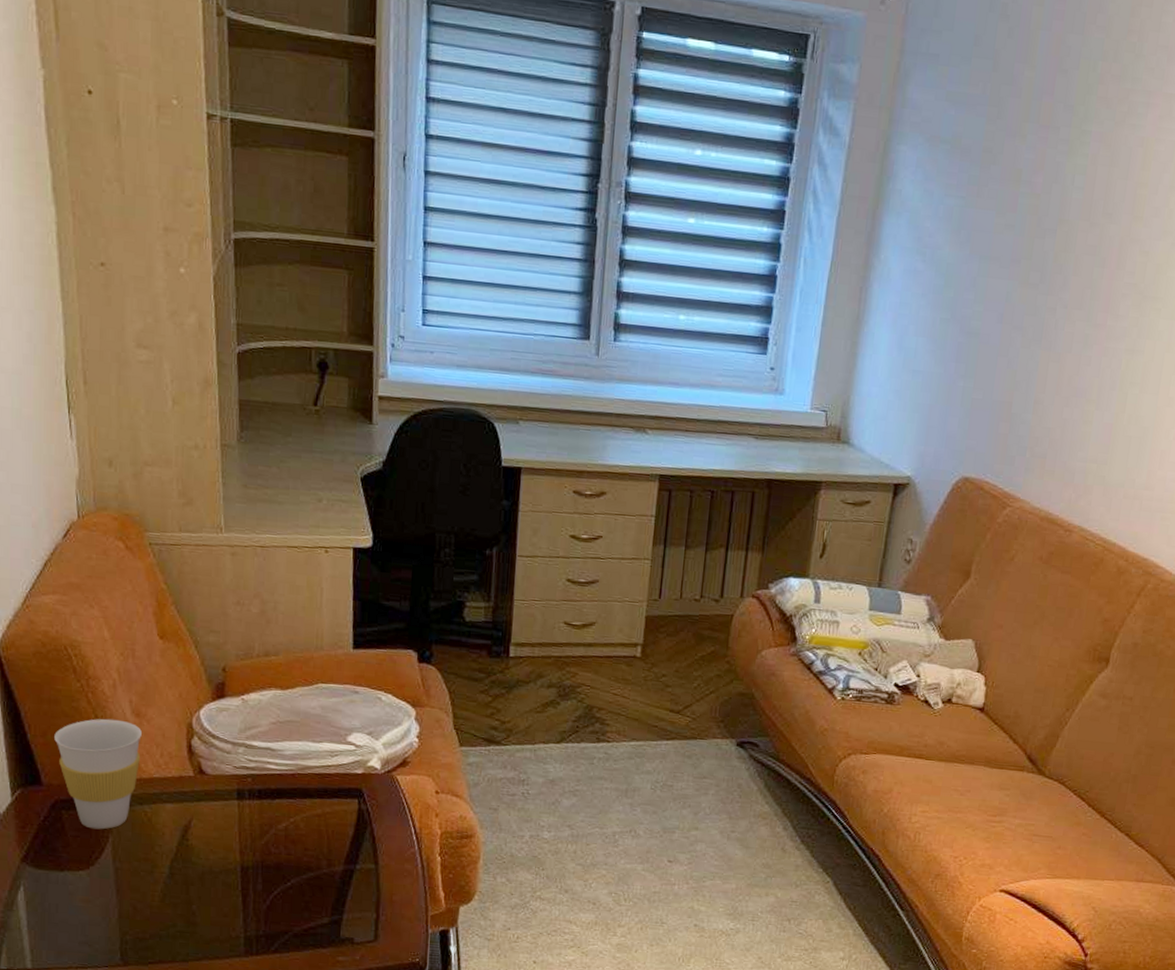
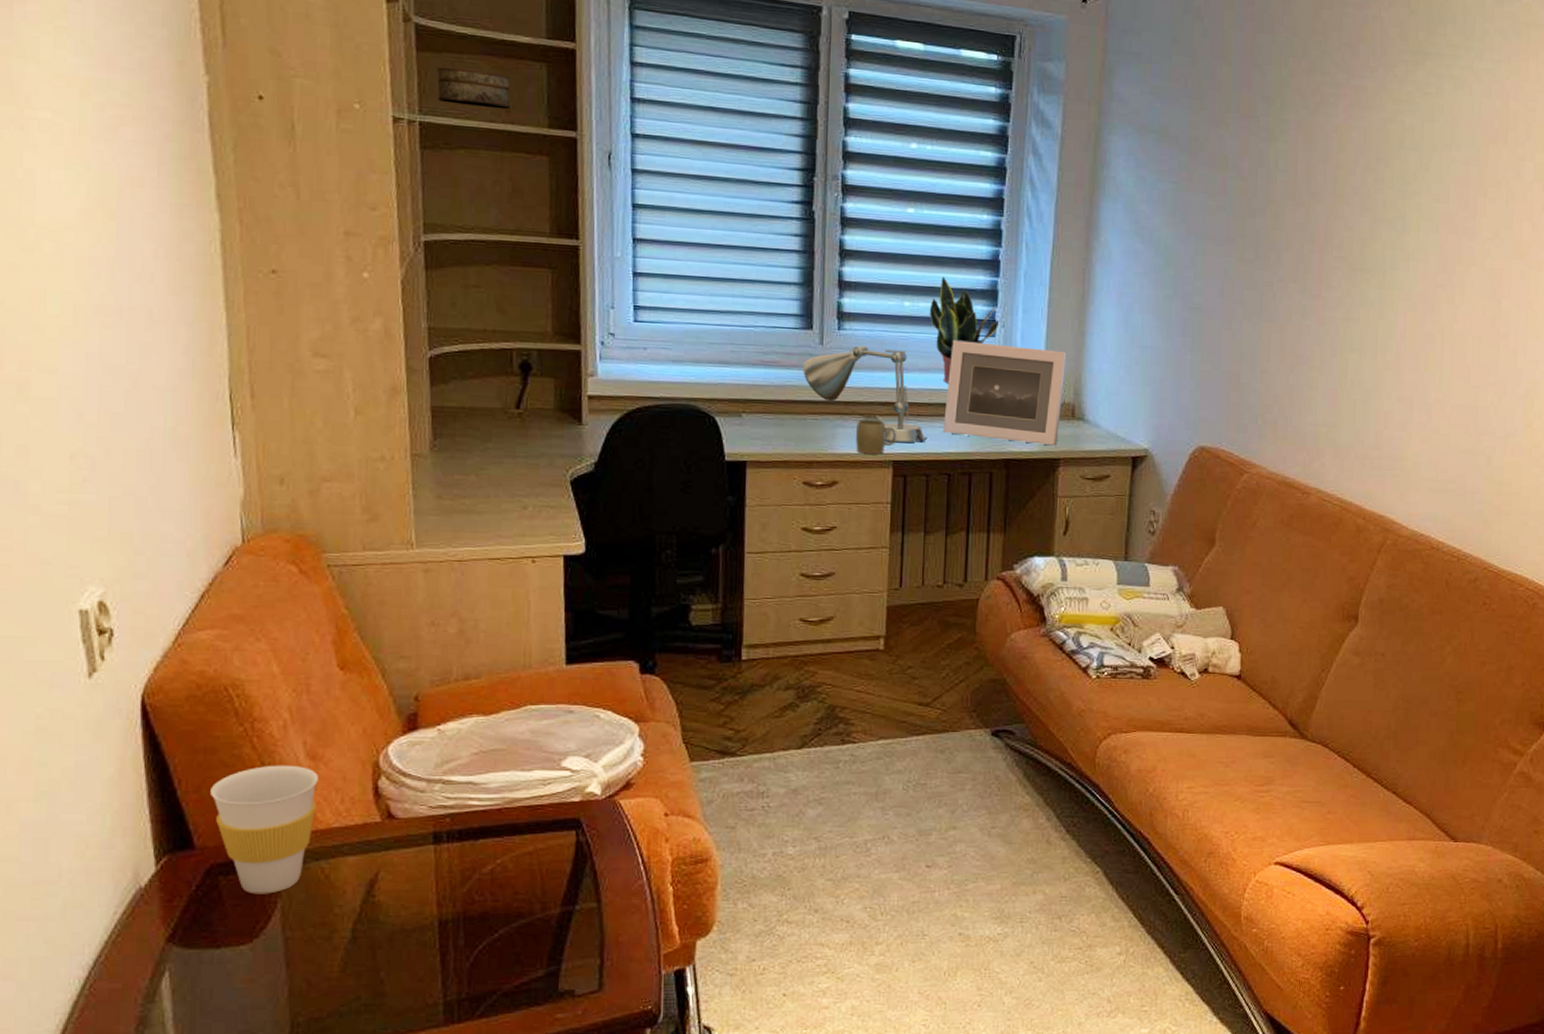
decorative box: none [247,62,315,108] -> present [437,66,511,110]
desk lamp: none [578,358,694,458] -> present [803,345,927,443]
mug: none [624,431,664,468] -> present [855,418,896,454]
potted plant: none [703,291,772,401] -> present [929,277,1000,384]
picture frame: none [709,356,837,469] -> present [942,340,1067,446]

